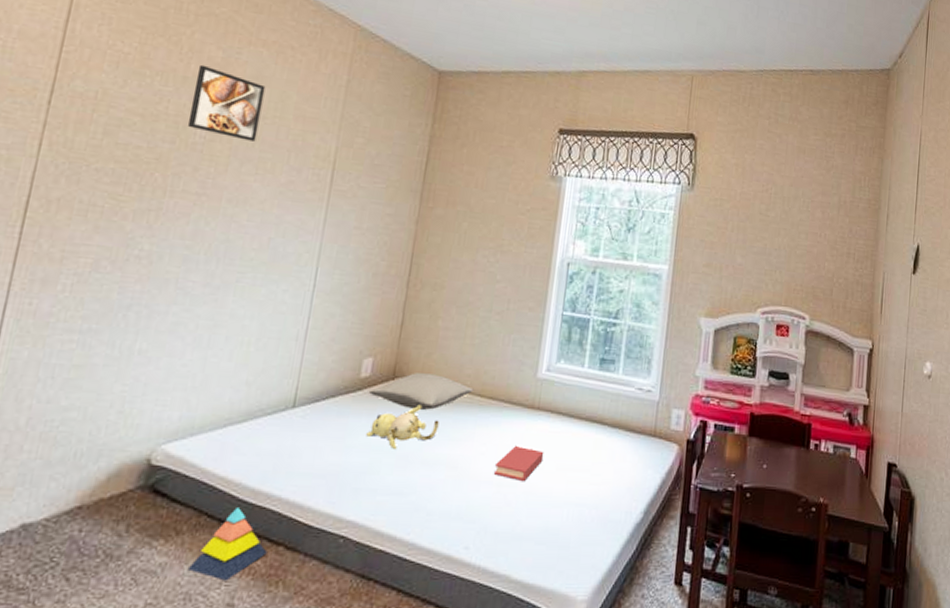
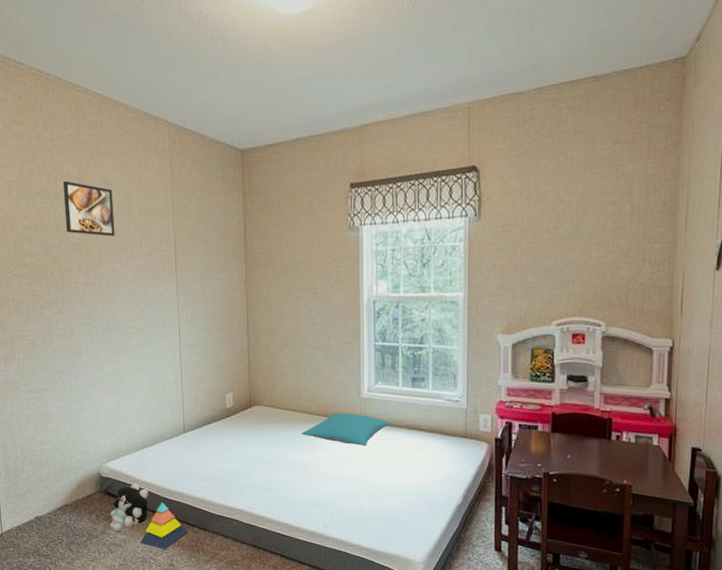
plush toy: none [145,476,221,550] -> present [110,483,149,531]
teddy bear: present [366,404,439,449] -> none [238,425,290,458]
pillow: present [368,373,474,410] -> none [234,401,312,428]
pillow: none [455,395,569,440] -> present [302,413,390,445]
book: present [493,445,544,482] -> none [337,450,375,478]

